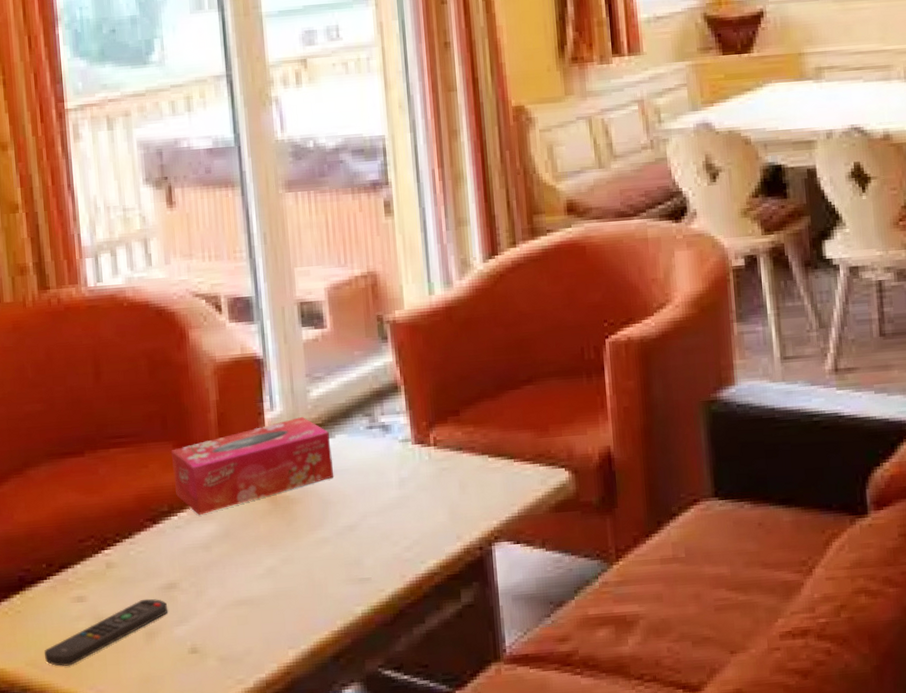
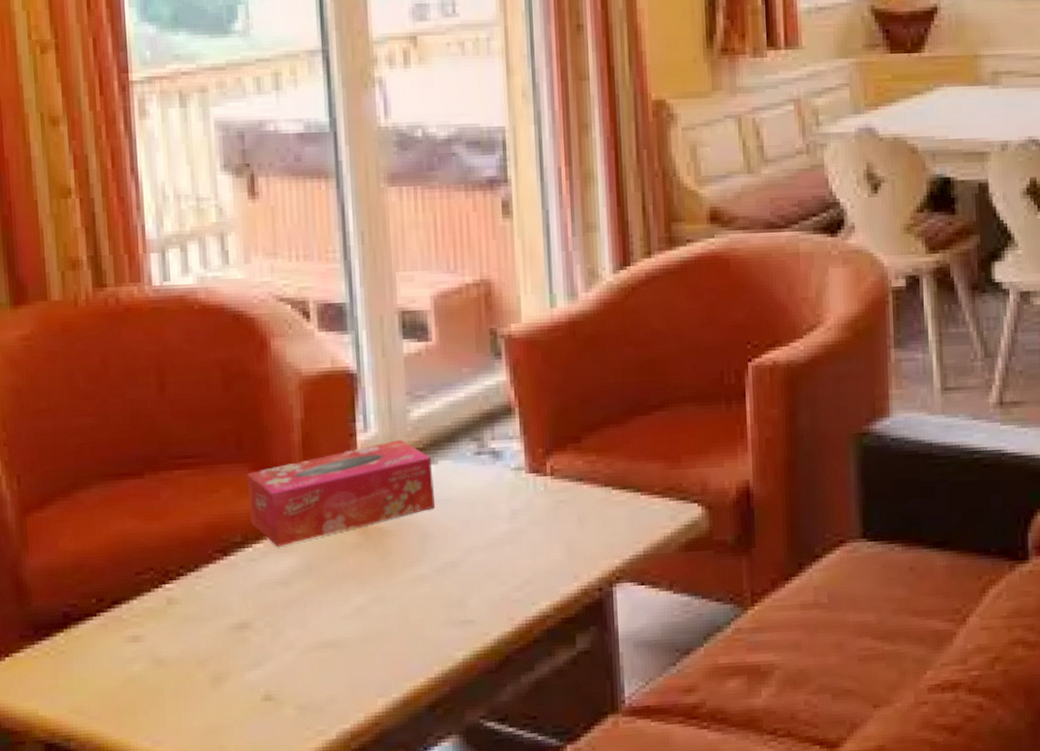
remote control: present [44,598,168,666] -> none [91,639,239,714]

